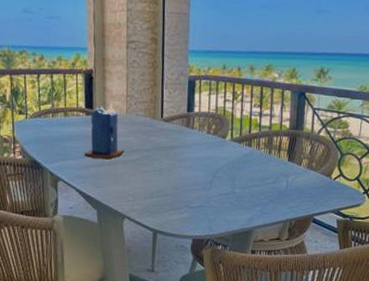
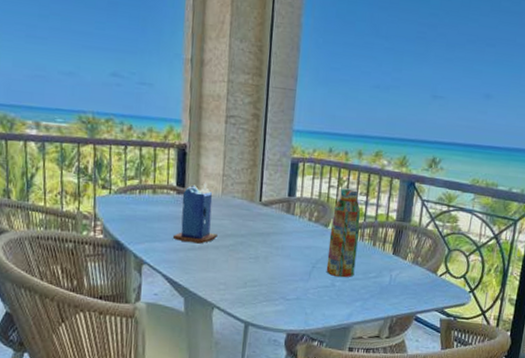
water bottle: none [226,101,256,185] -> present [326,188,361,278]

